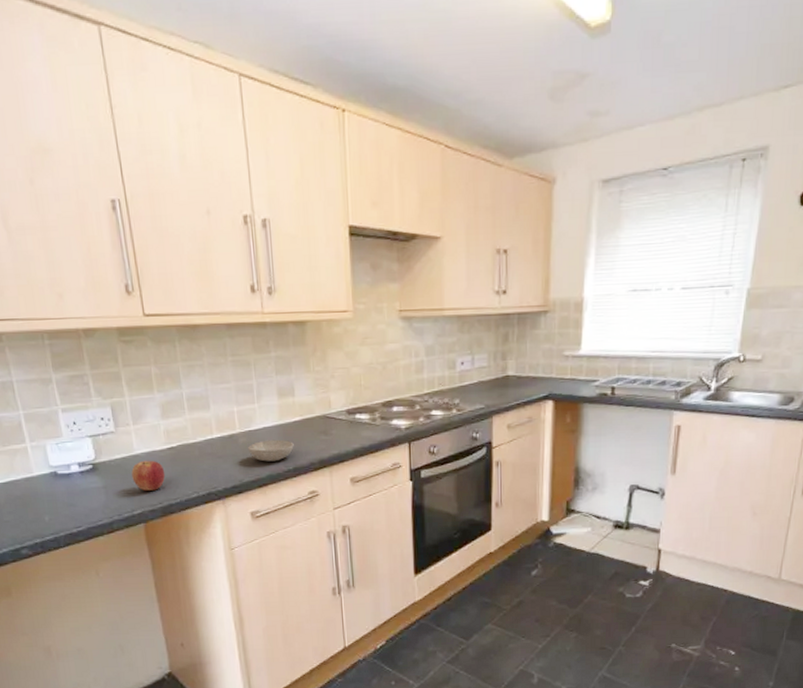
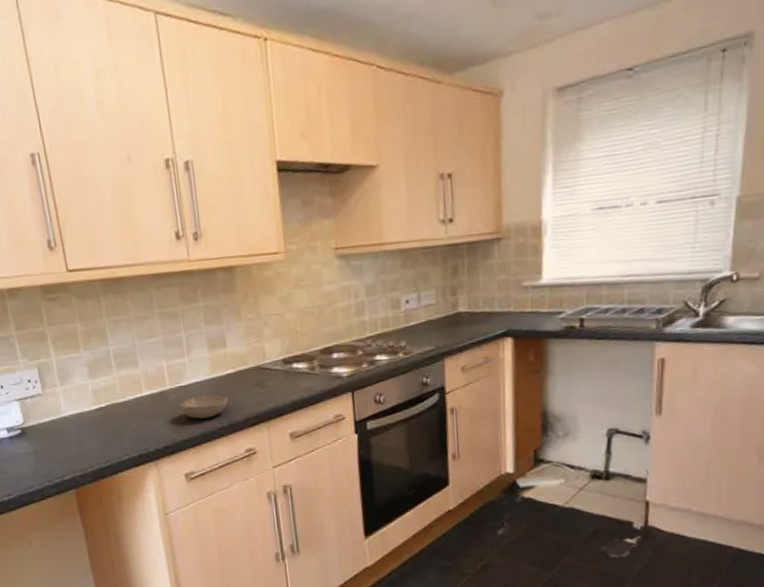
apple: present [131,460,166,491] -> none [60,422,95,455]

